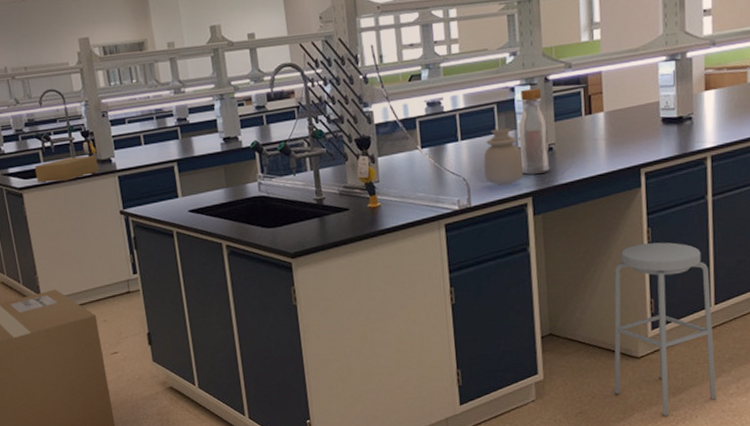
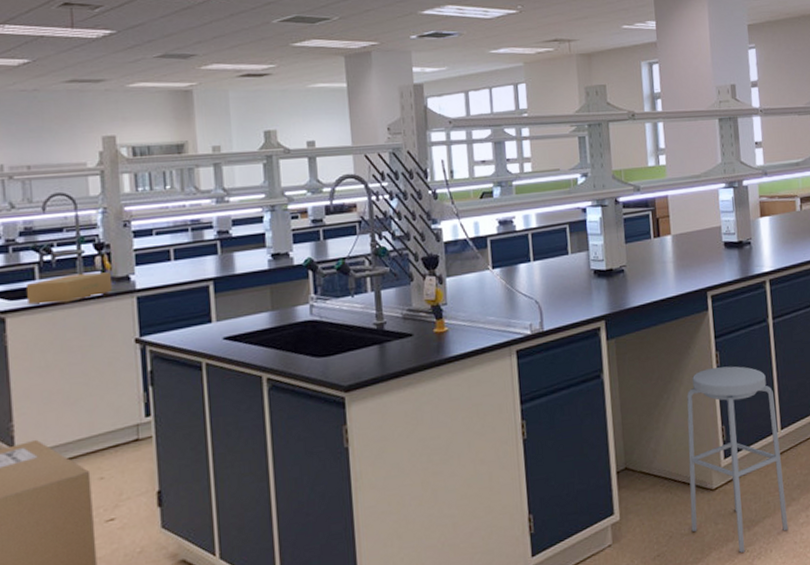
jar: present [483,128,524,186] -> none [556,249,596,310]
beverage bottle: present [519,88,550,175] -> none [591,209,622,297]

